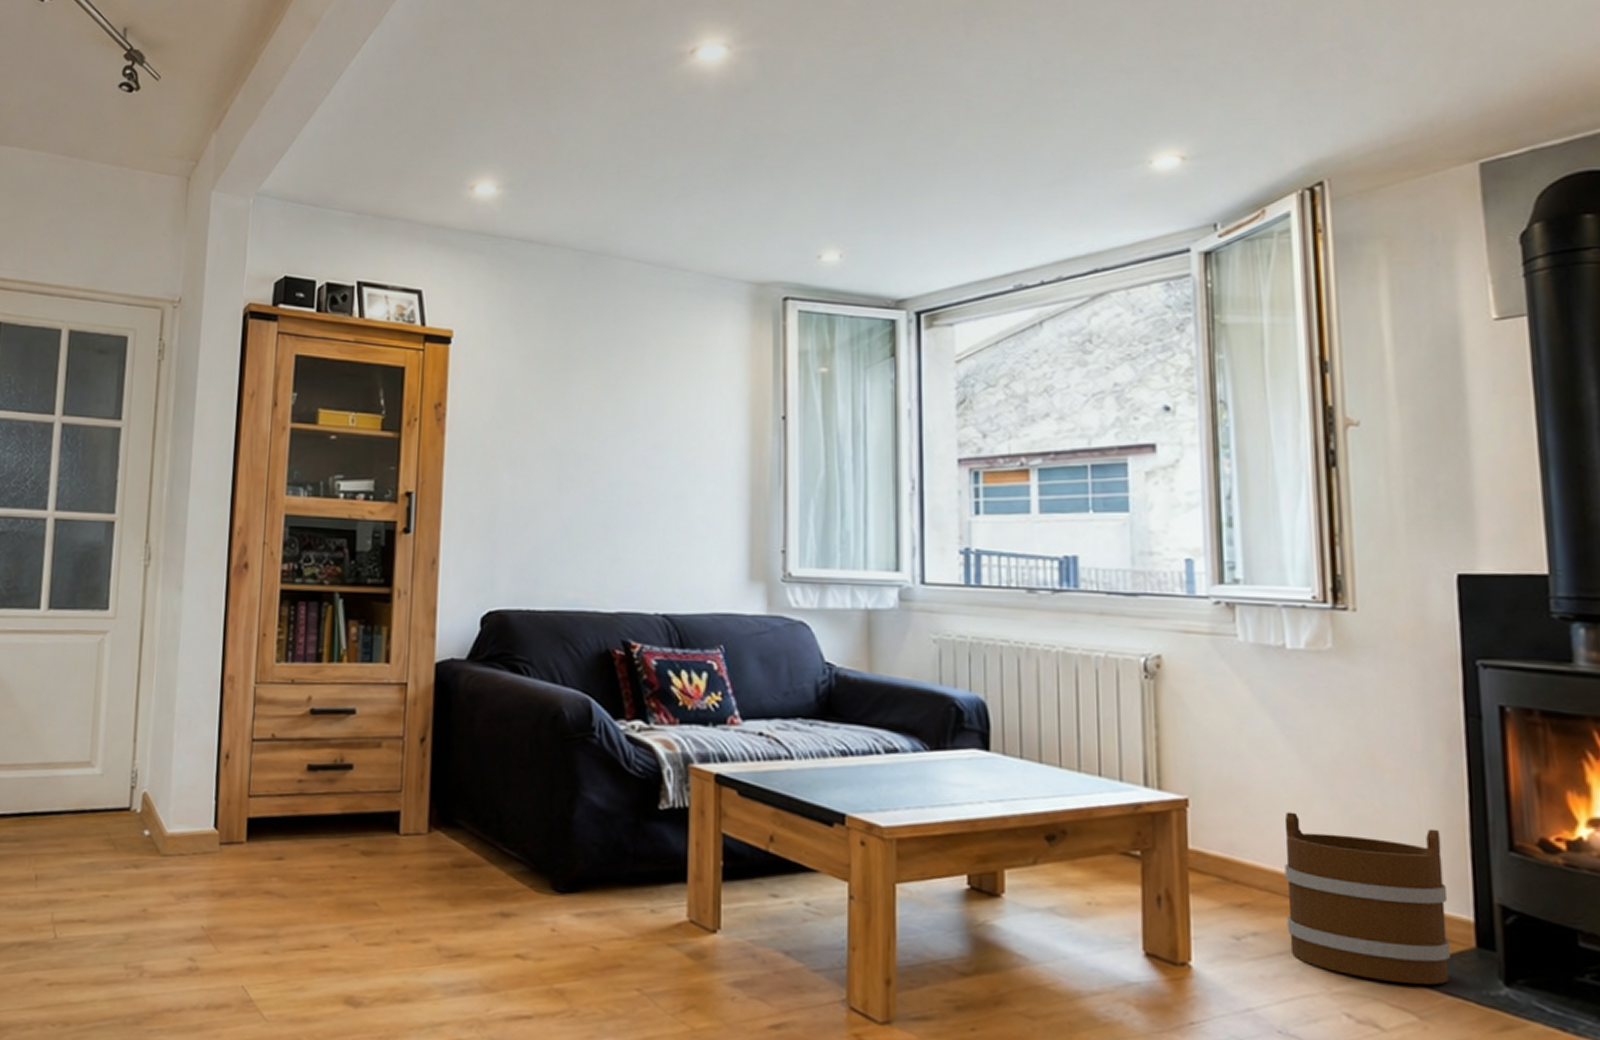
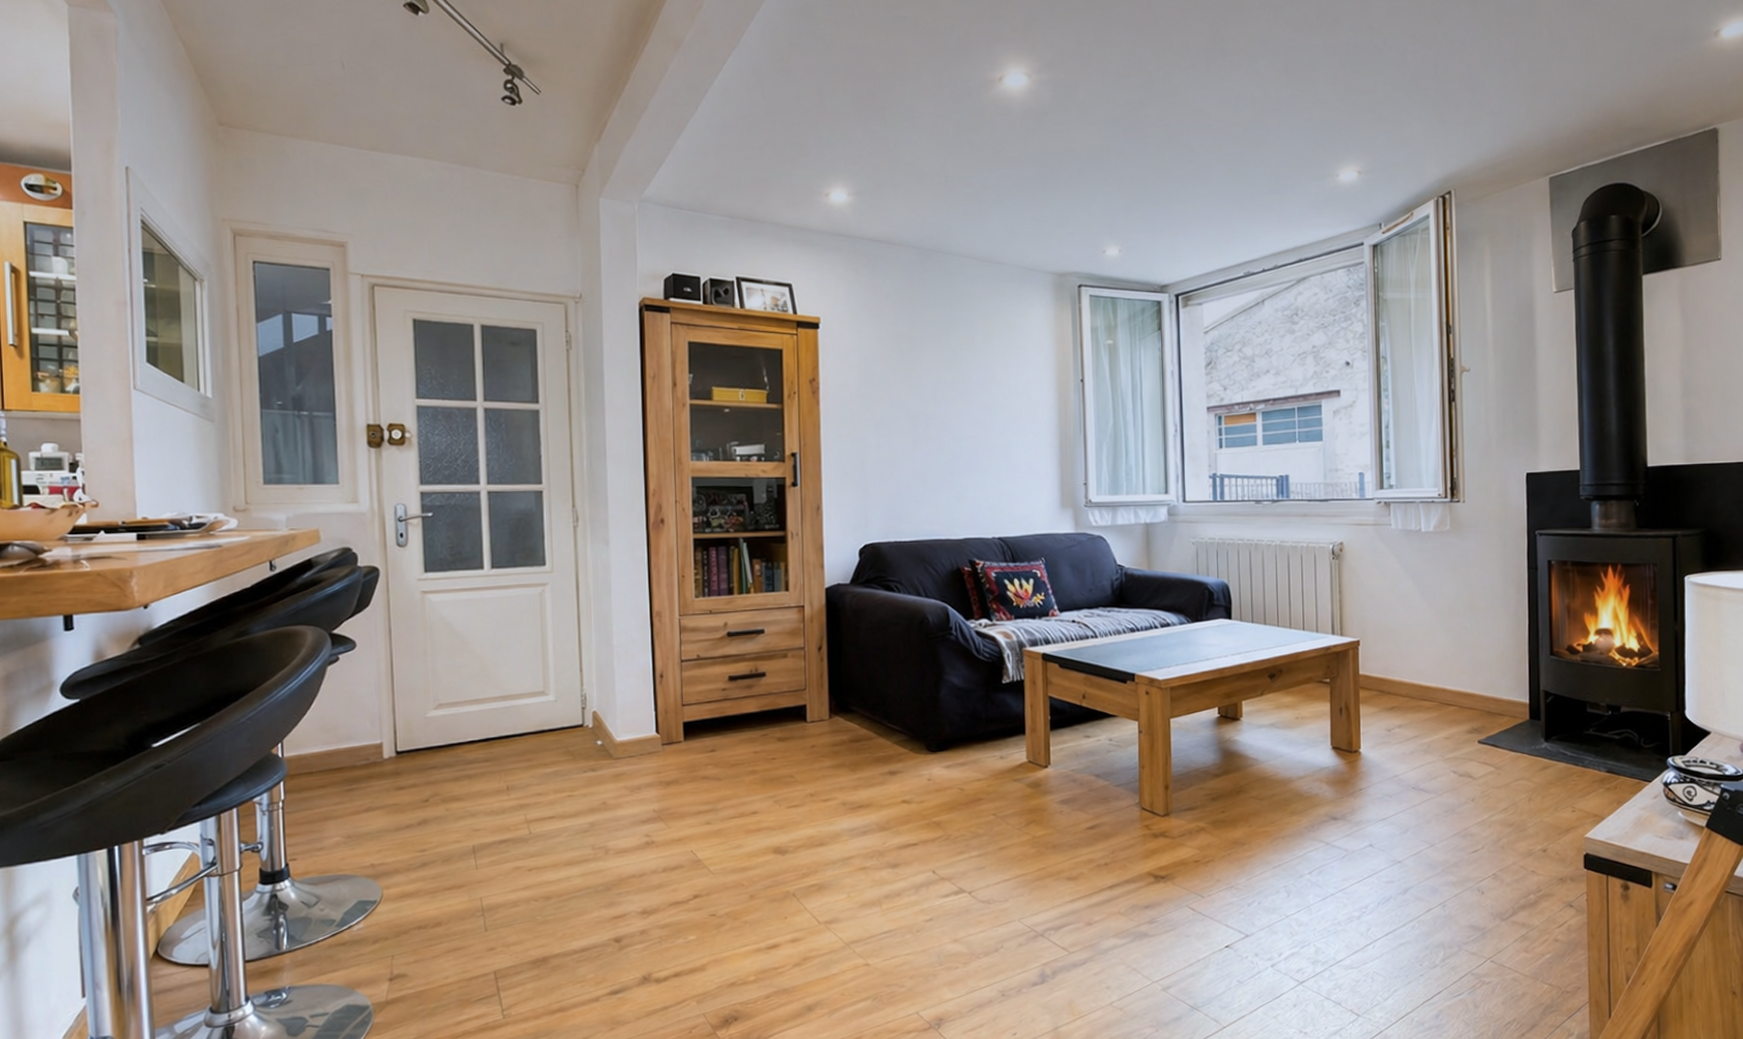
bucket: present [1284,812,1451,985] -> none [1418,643,1515,748]

